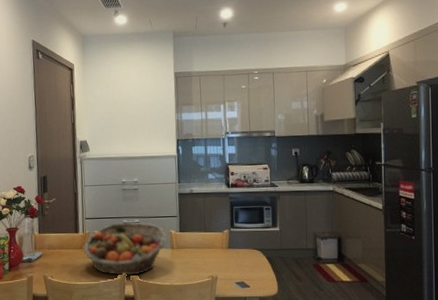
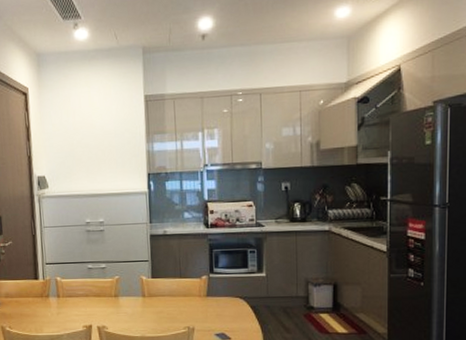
fruit basket: present [83,222,167,276] -> none [44,267,137,327]

